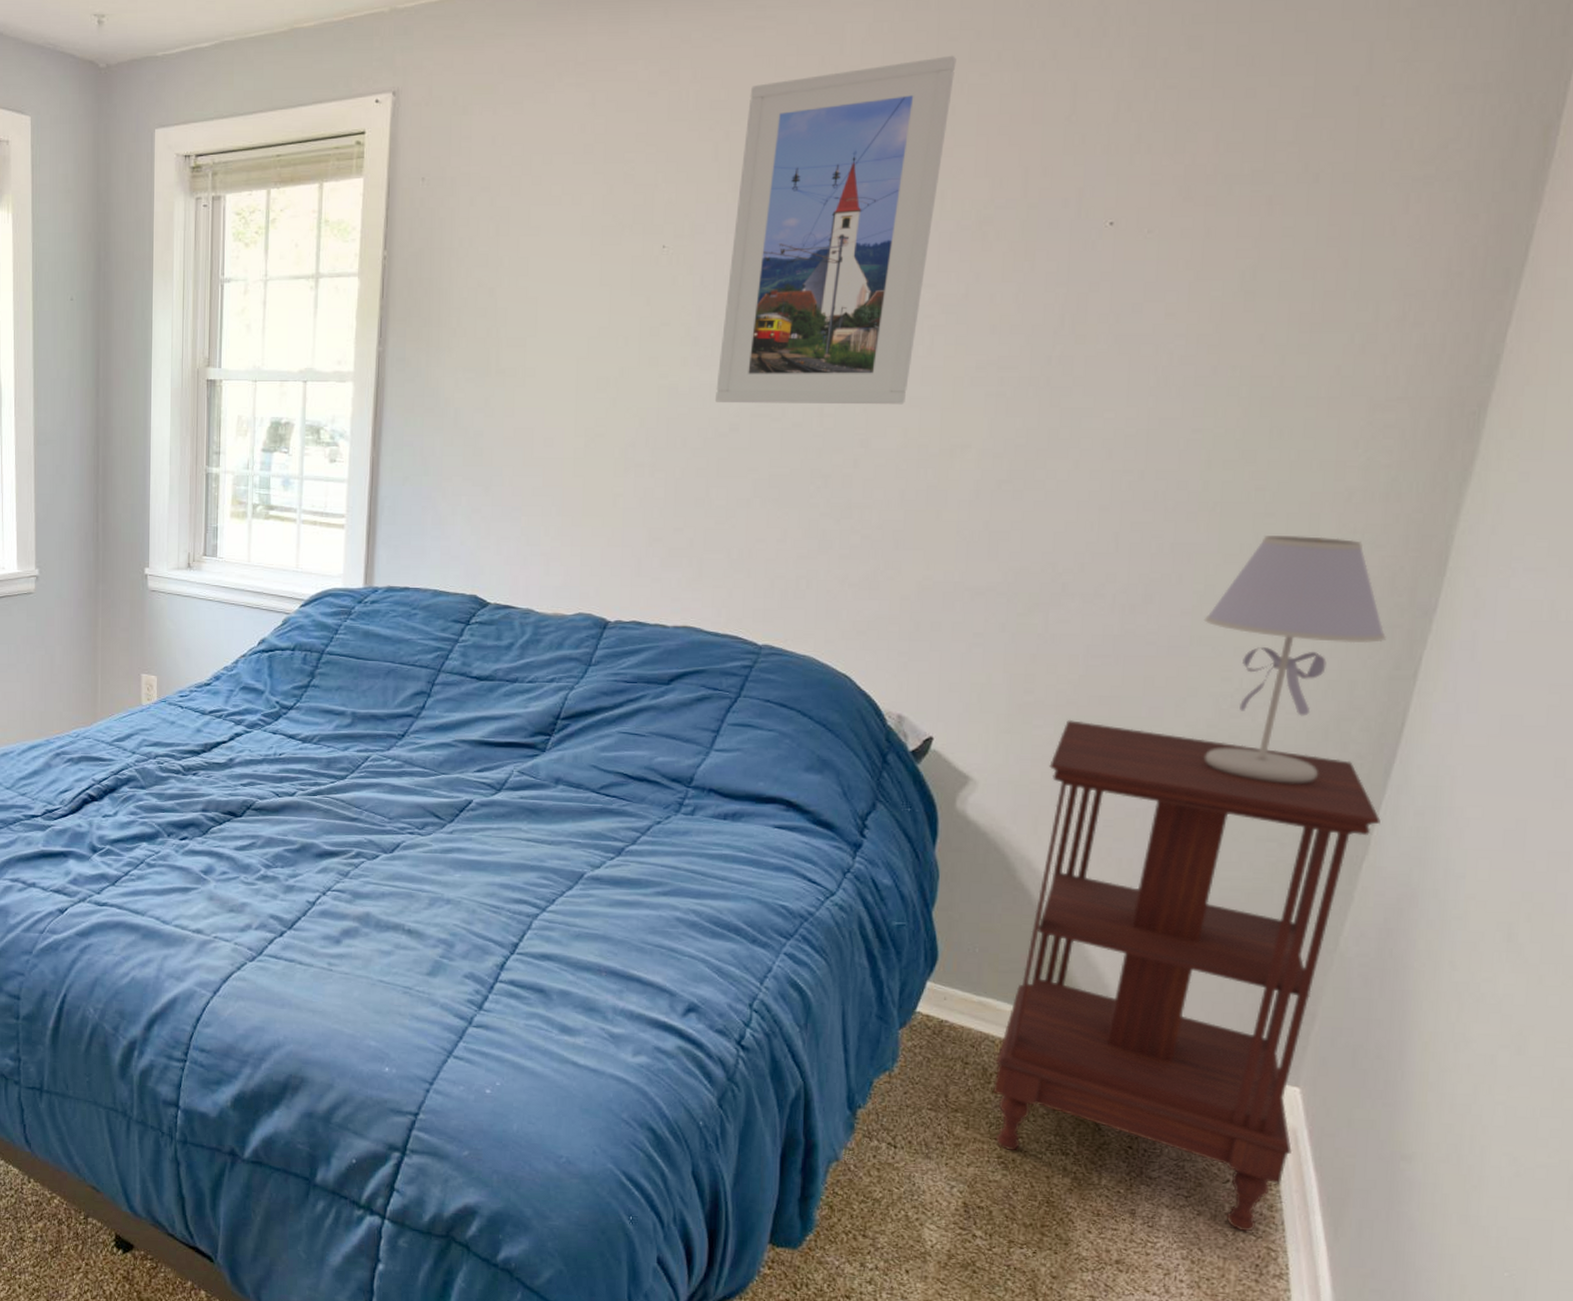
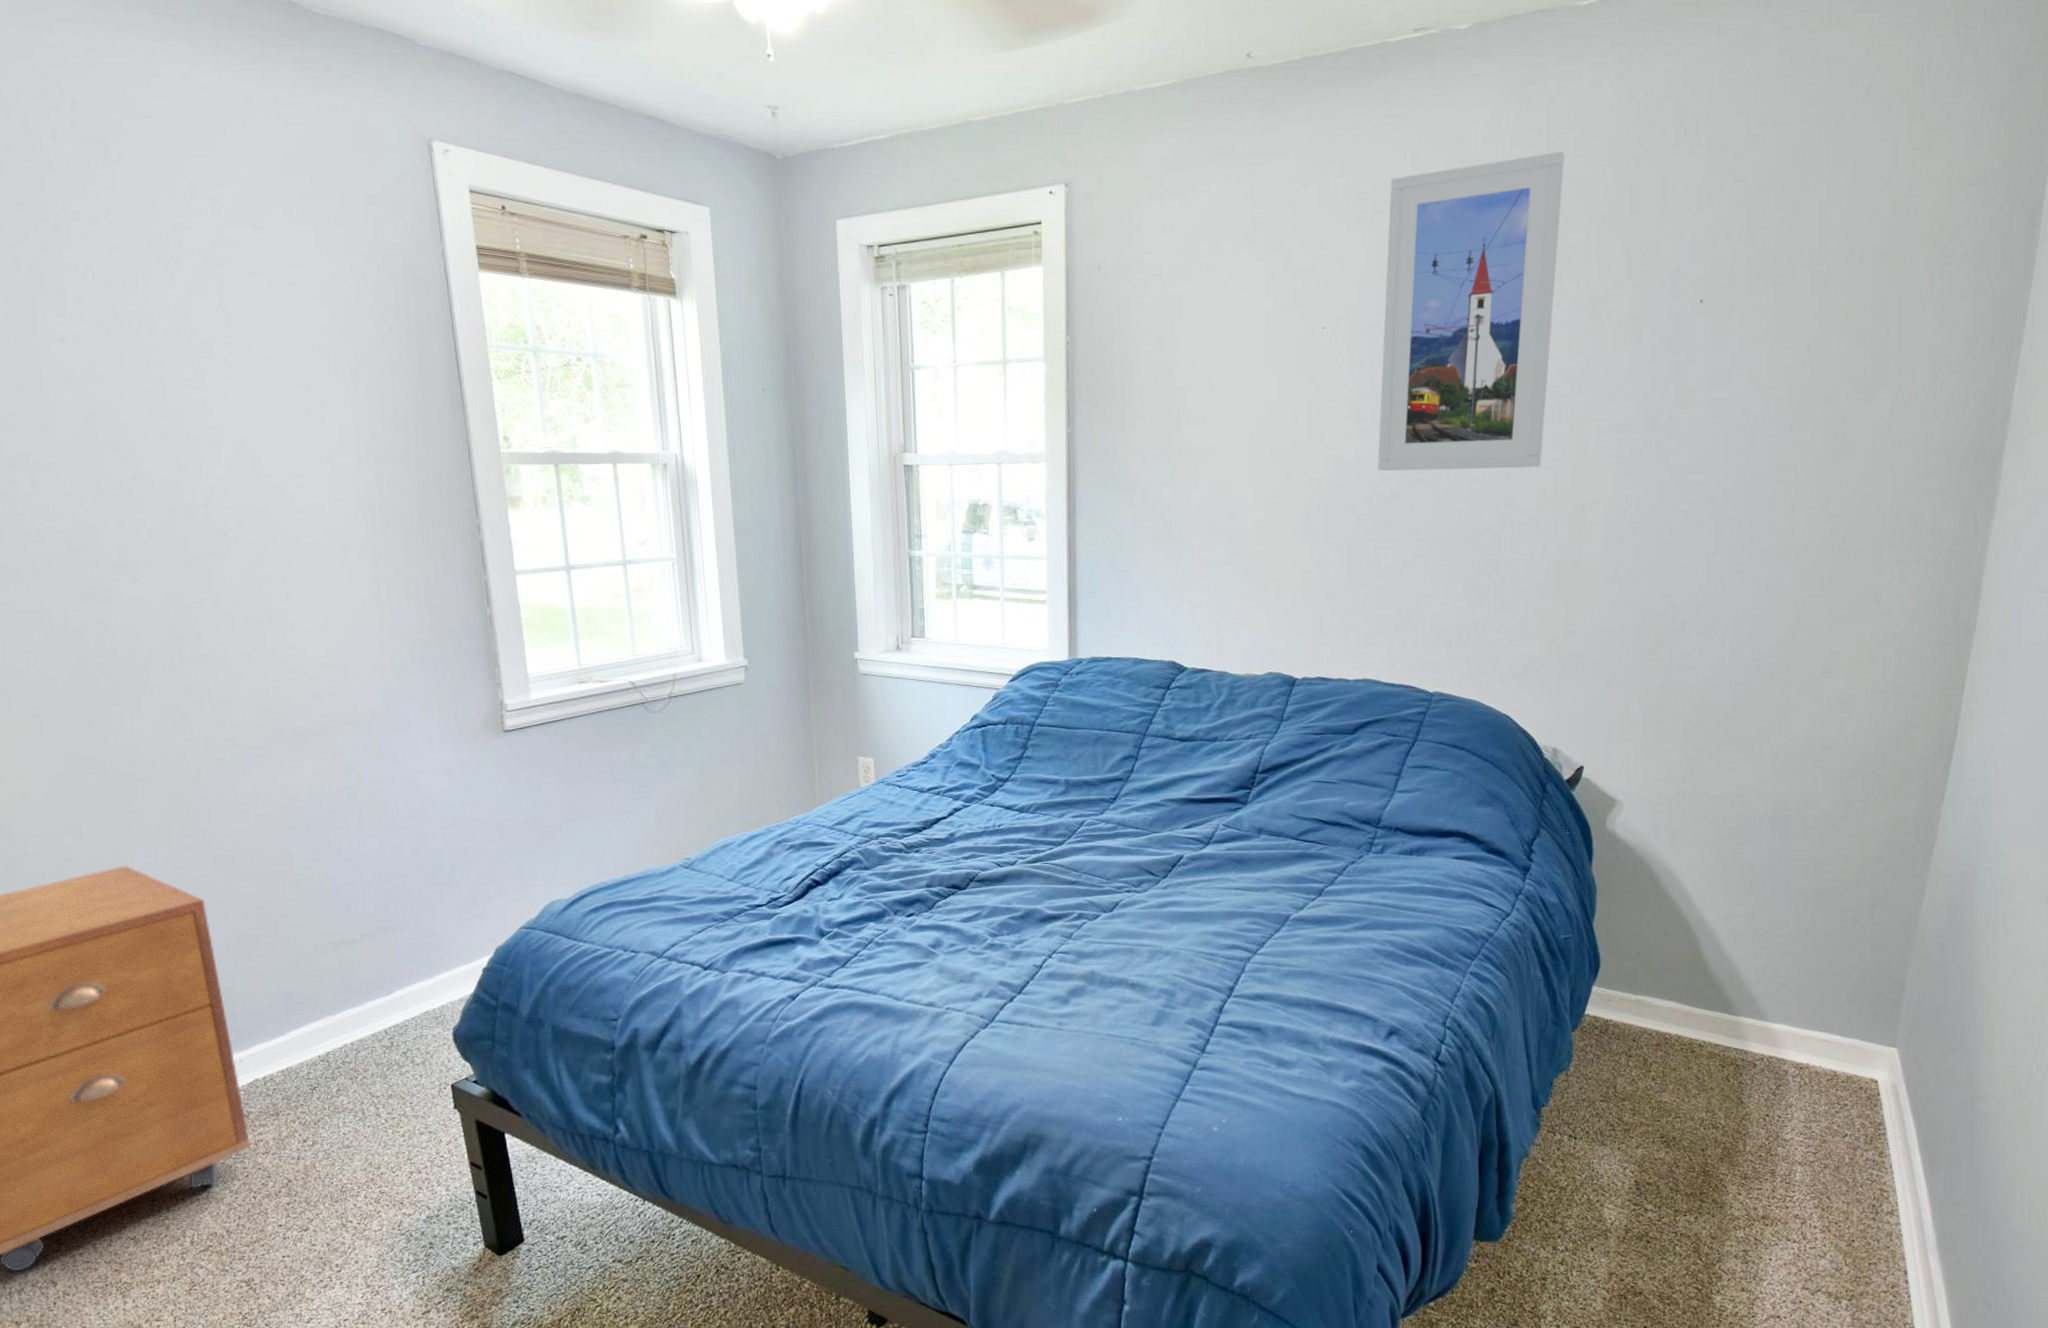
side table: present [992,719,1381,1232] -> none [1652,742,1944,1178]
table lamp: present [1204,536,1386,784] -> none [1797,570,1939,786]

